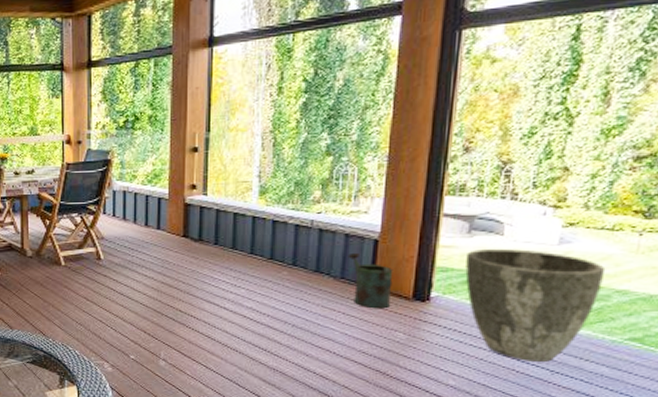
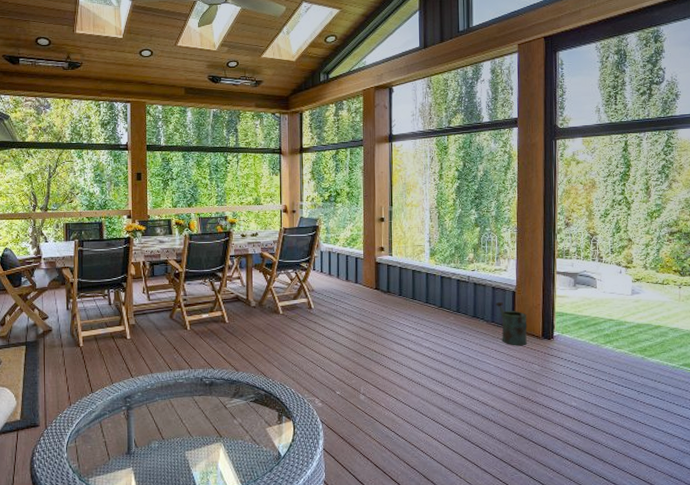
planter pot: present [465,249,606,362] -> none [574,298,663,384]

